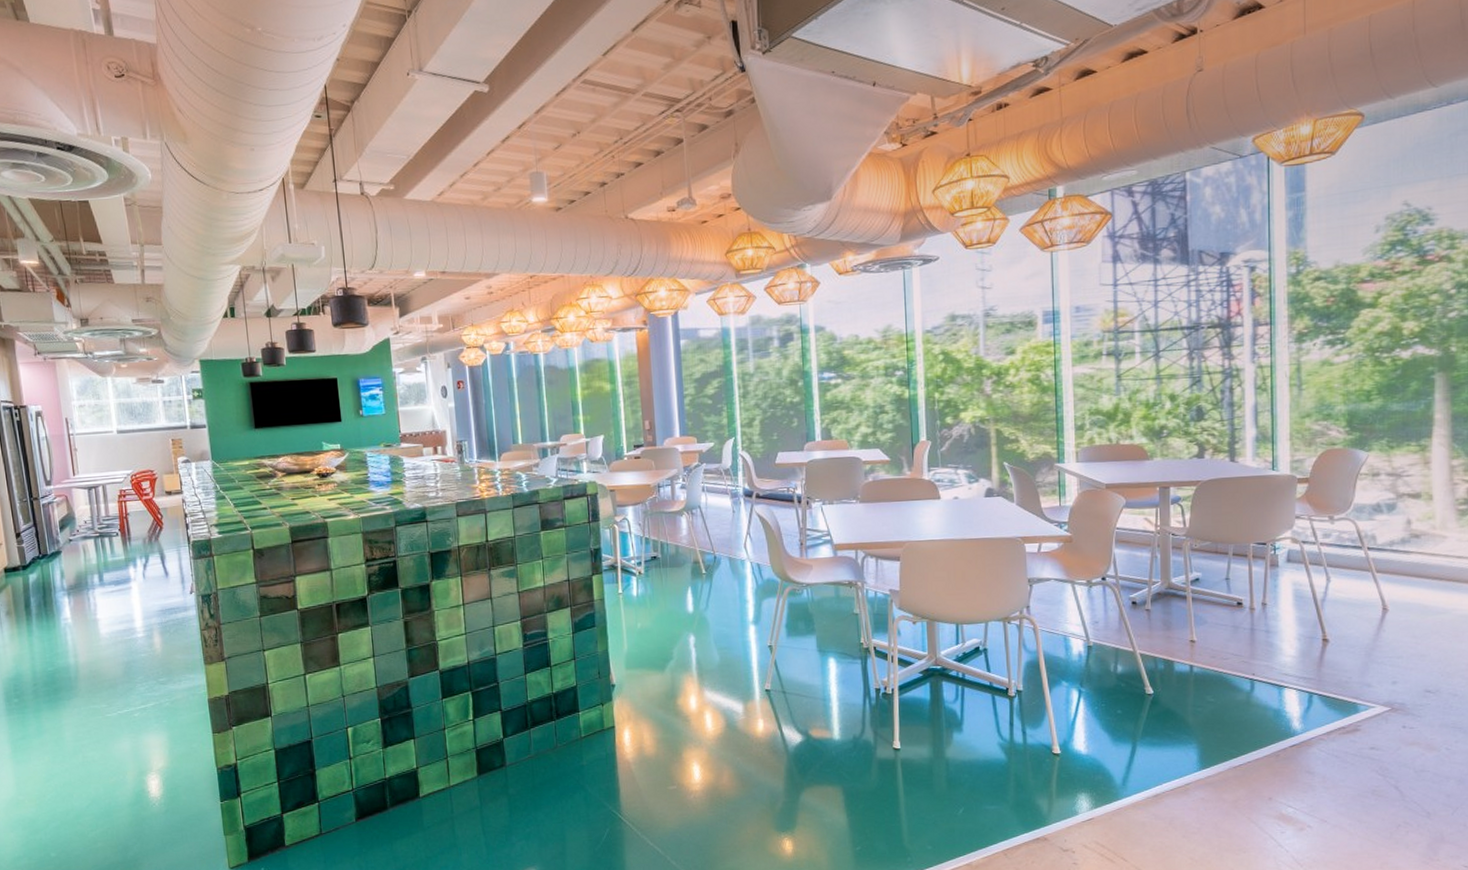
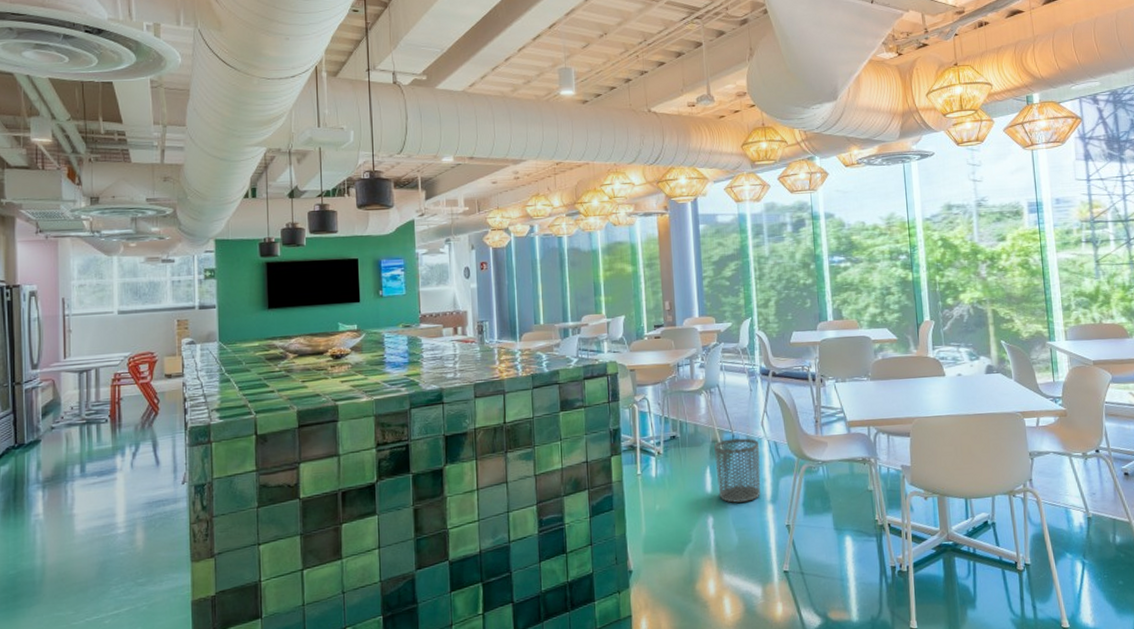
waste bin: none [696,559,743,623] -> present [714,438,761,503]

